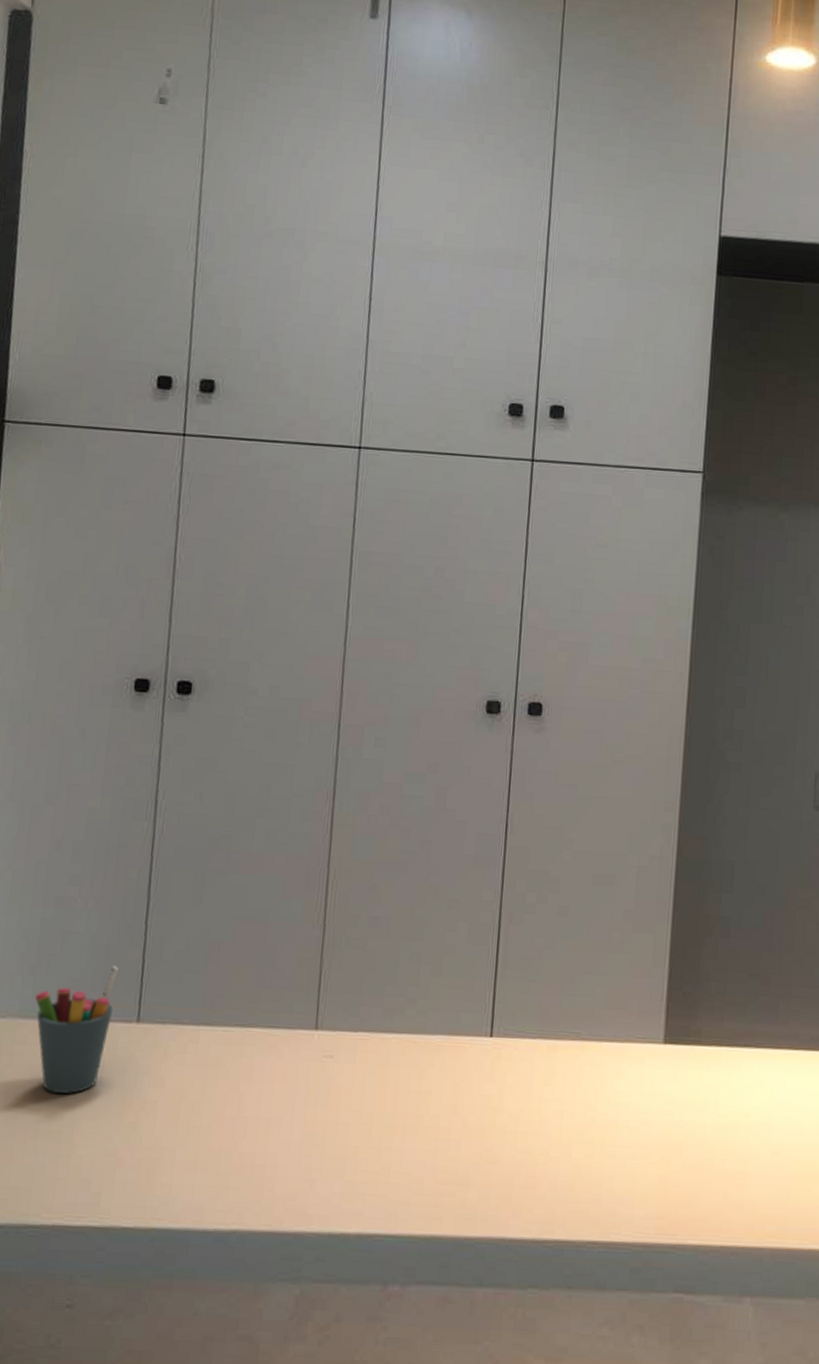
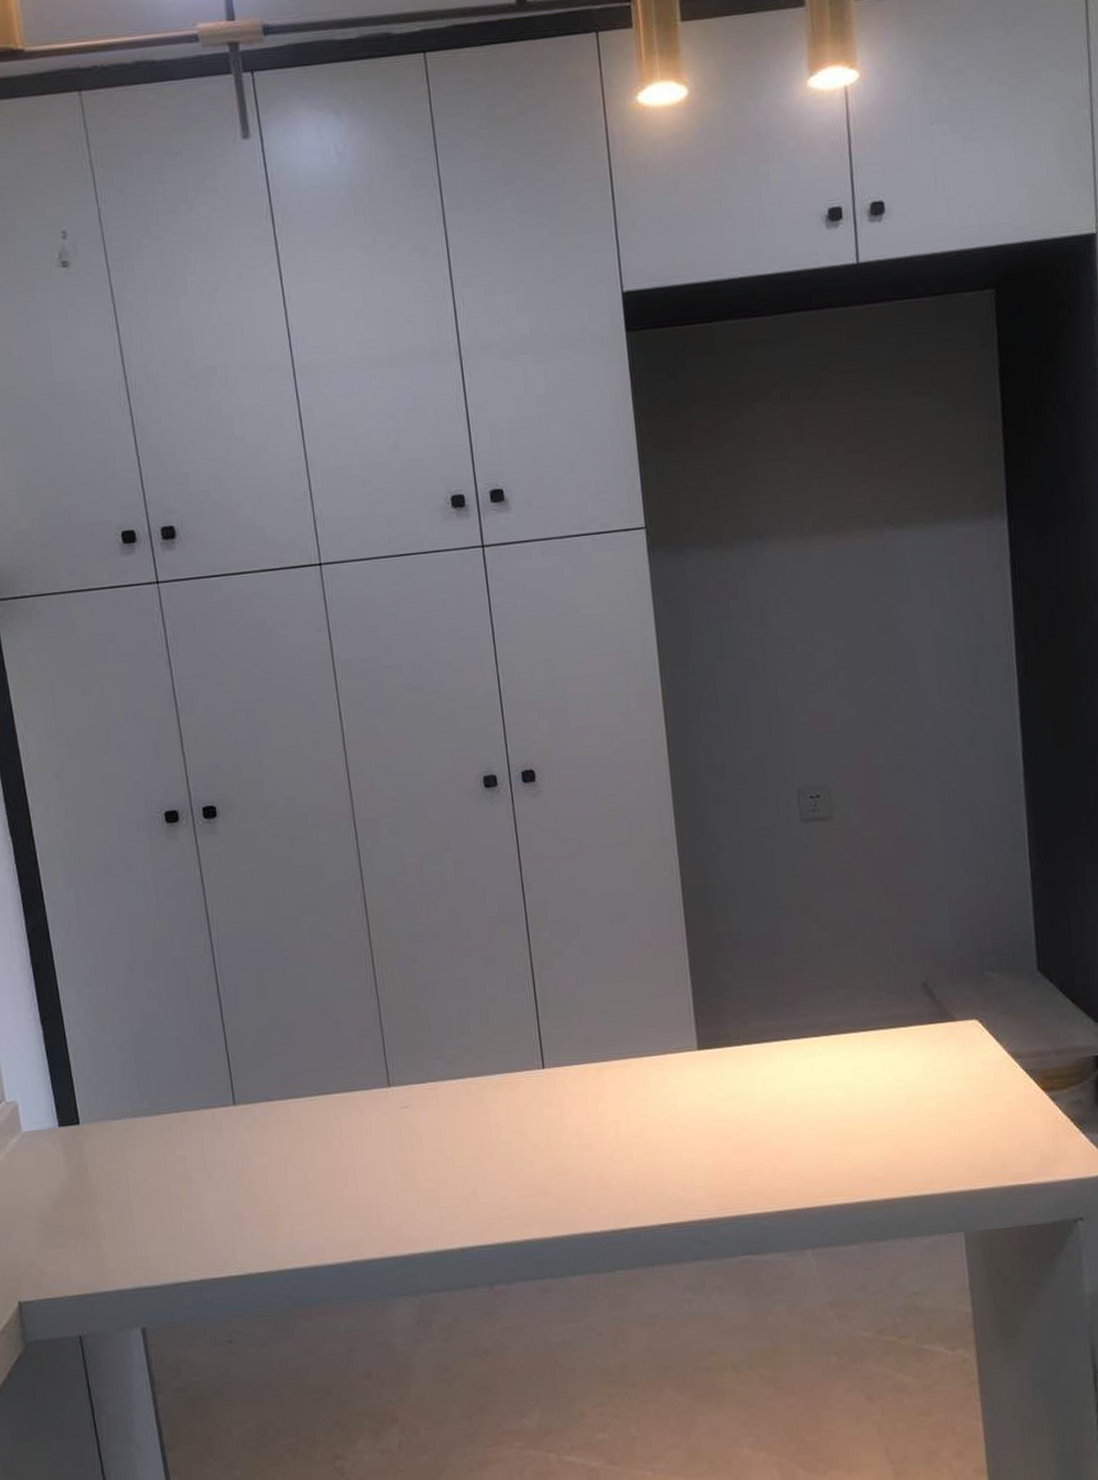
pen holder: present [34,964,118,1094] -> none [141,1060,211,1175]

